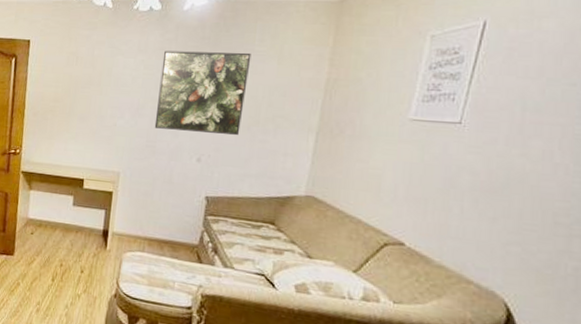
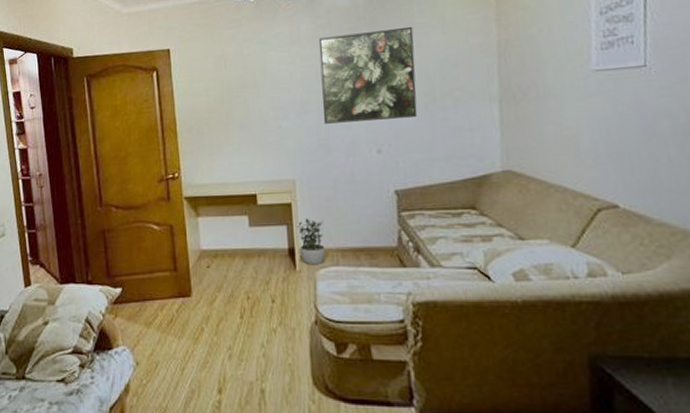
potted plant: none [112,207,137,248] -> present [296,218,325,265]

